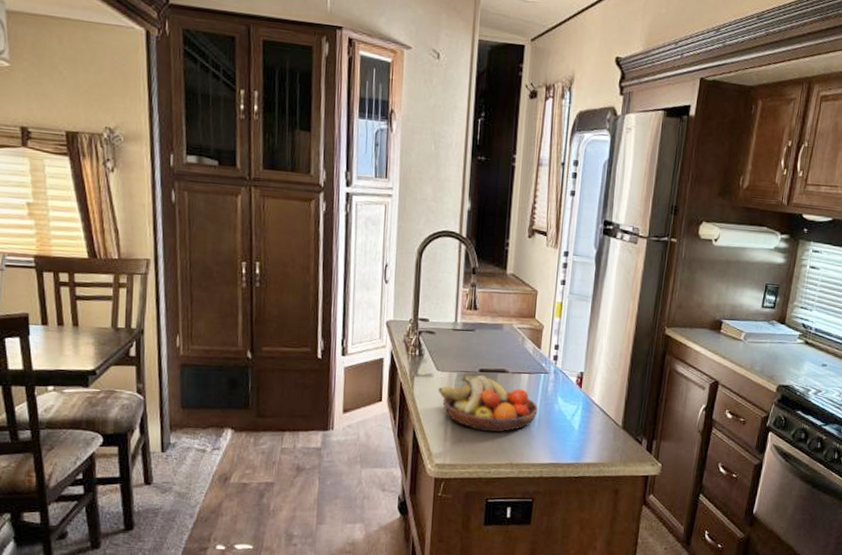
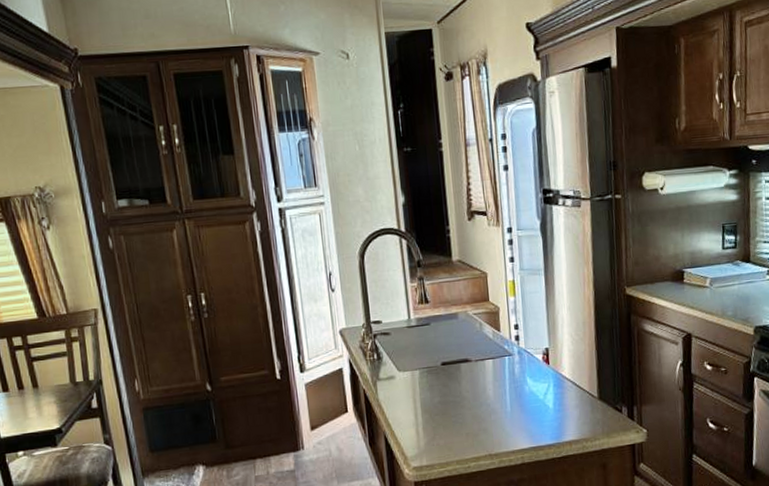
fruit bowl: present [438,374,538,433] -> none [403,368,508,426]

